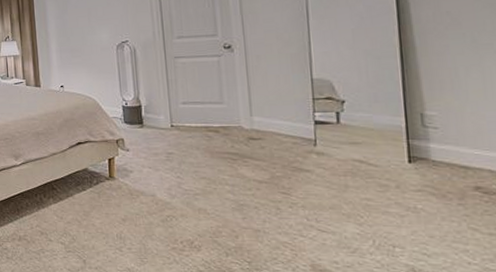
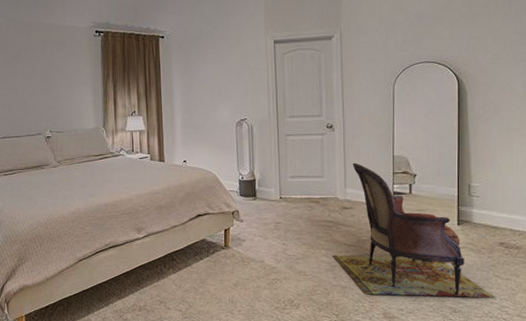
armchair: none [239,87,474,257] -> present [332,162,495,298]

